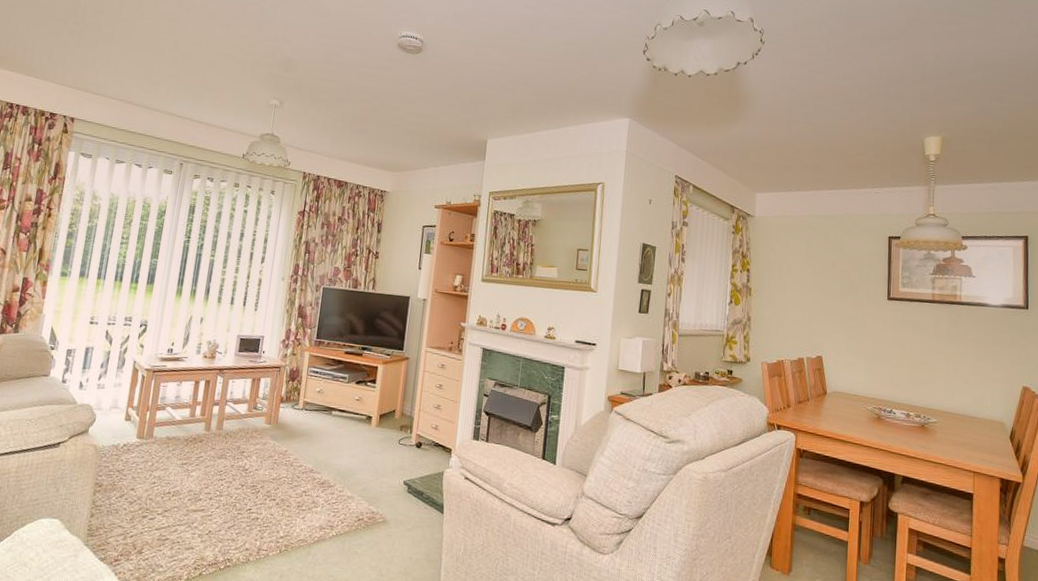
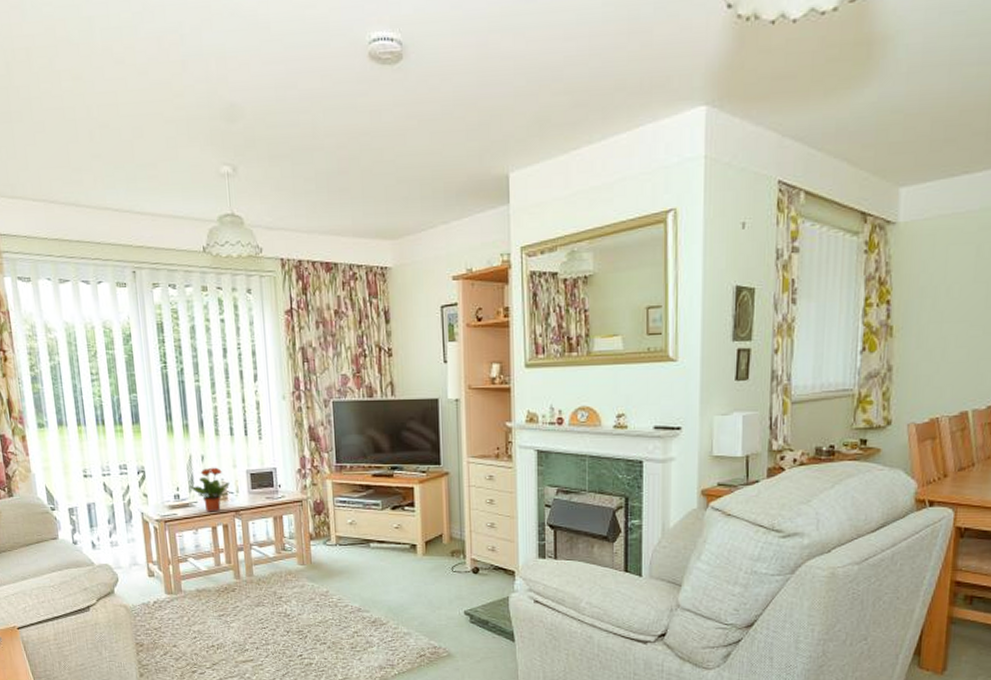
potted plant: none [184,329,221,368] -> present [190,467,231,512]

